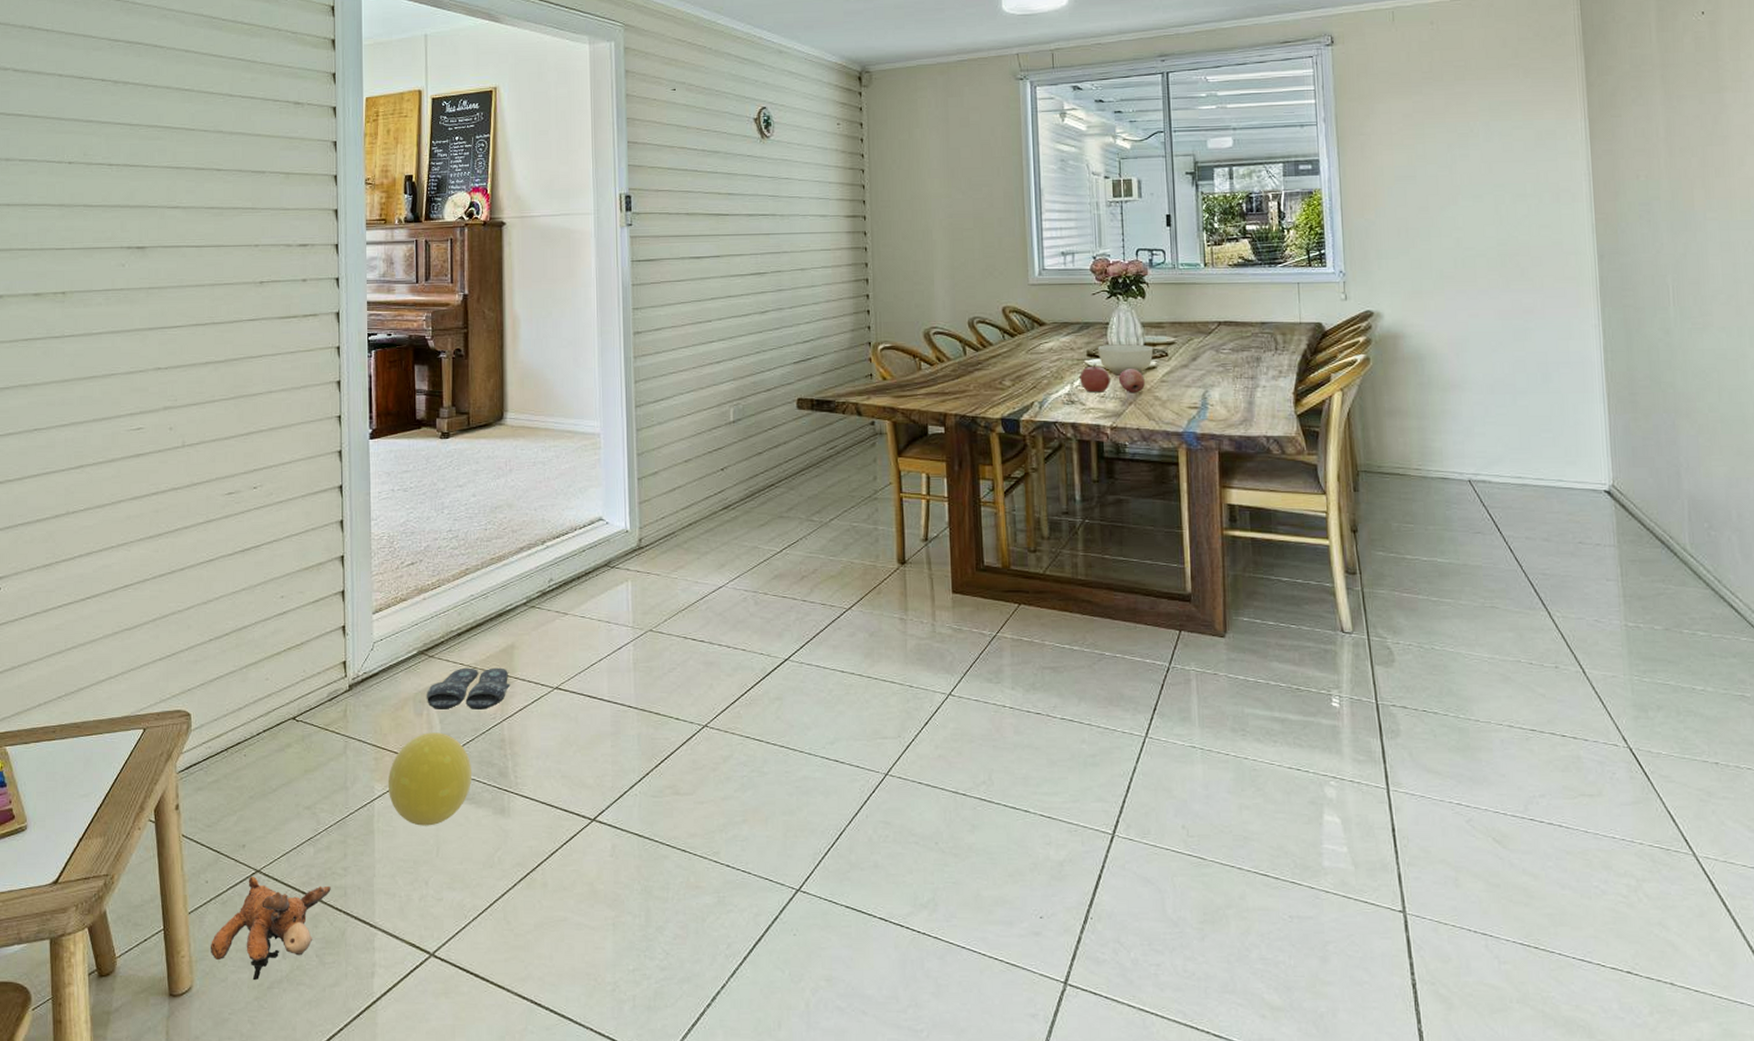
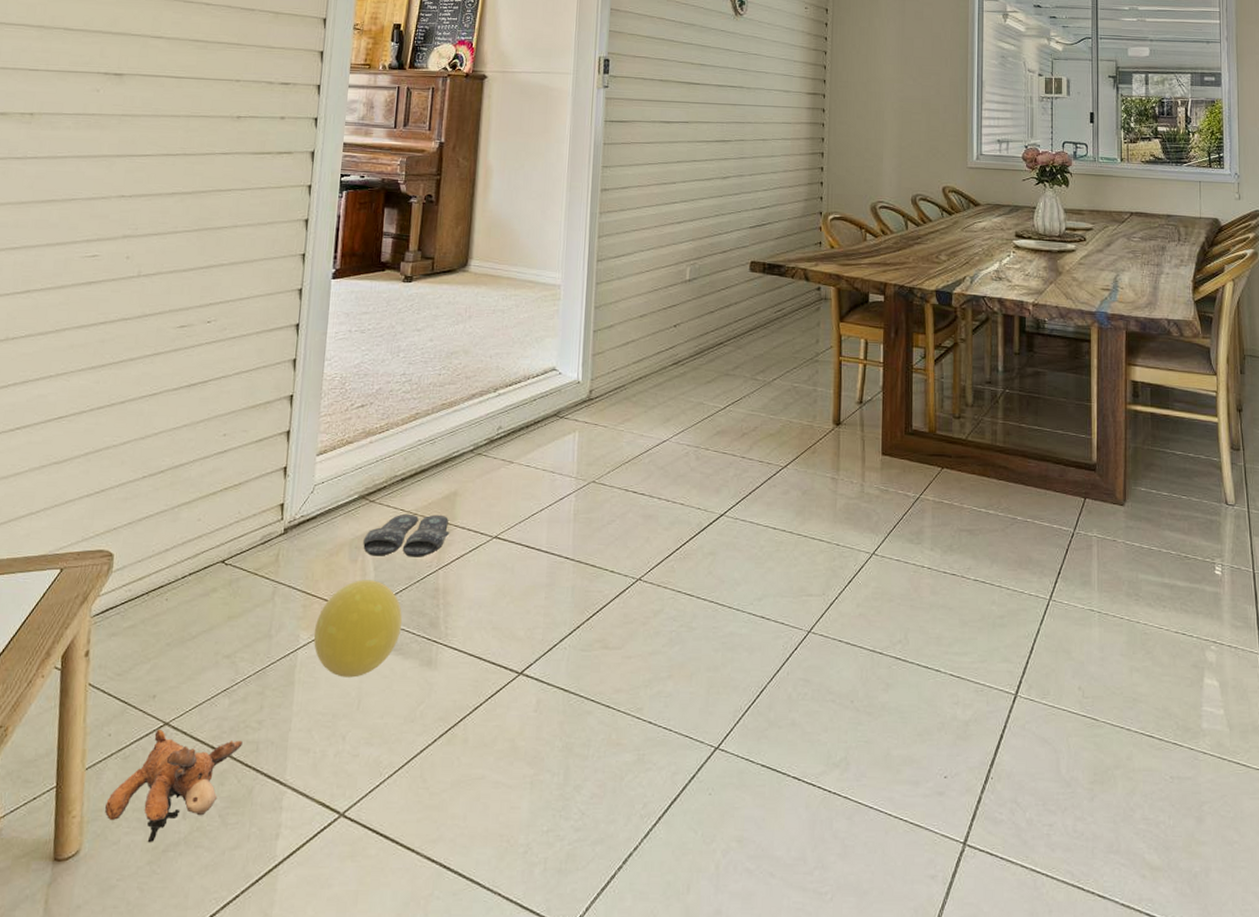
fruit: present [1080,363,1110,393] -> none [1008,243,1034,271]
bowl: present [1097,344,1154,376] -> none [1024,227,1074,256]
fruit: present [1118,369,1145,393] -> none [1041,250,1065,274]

